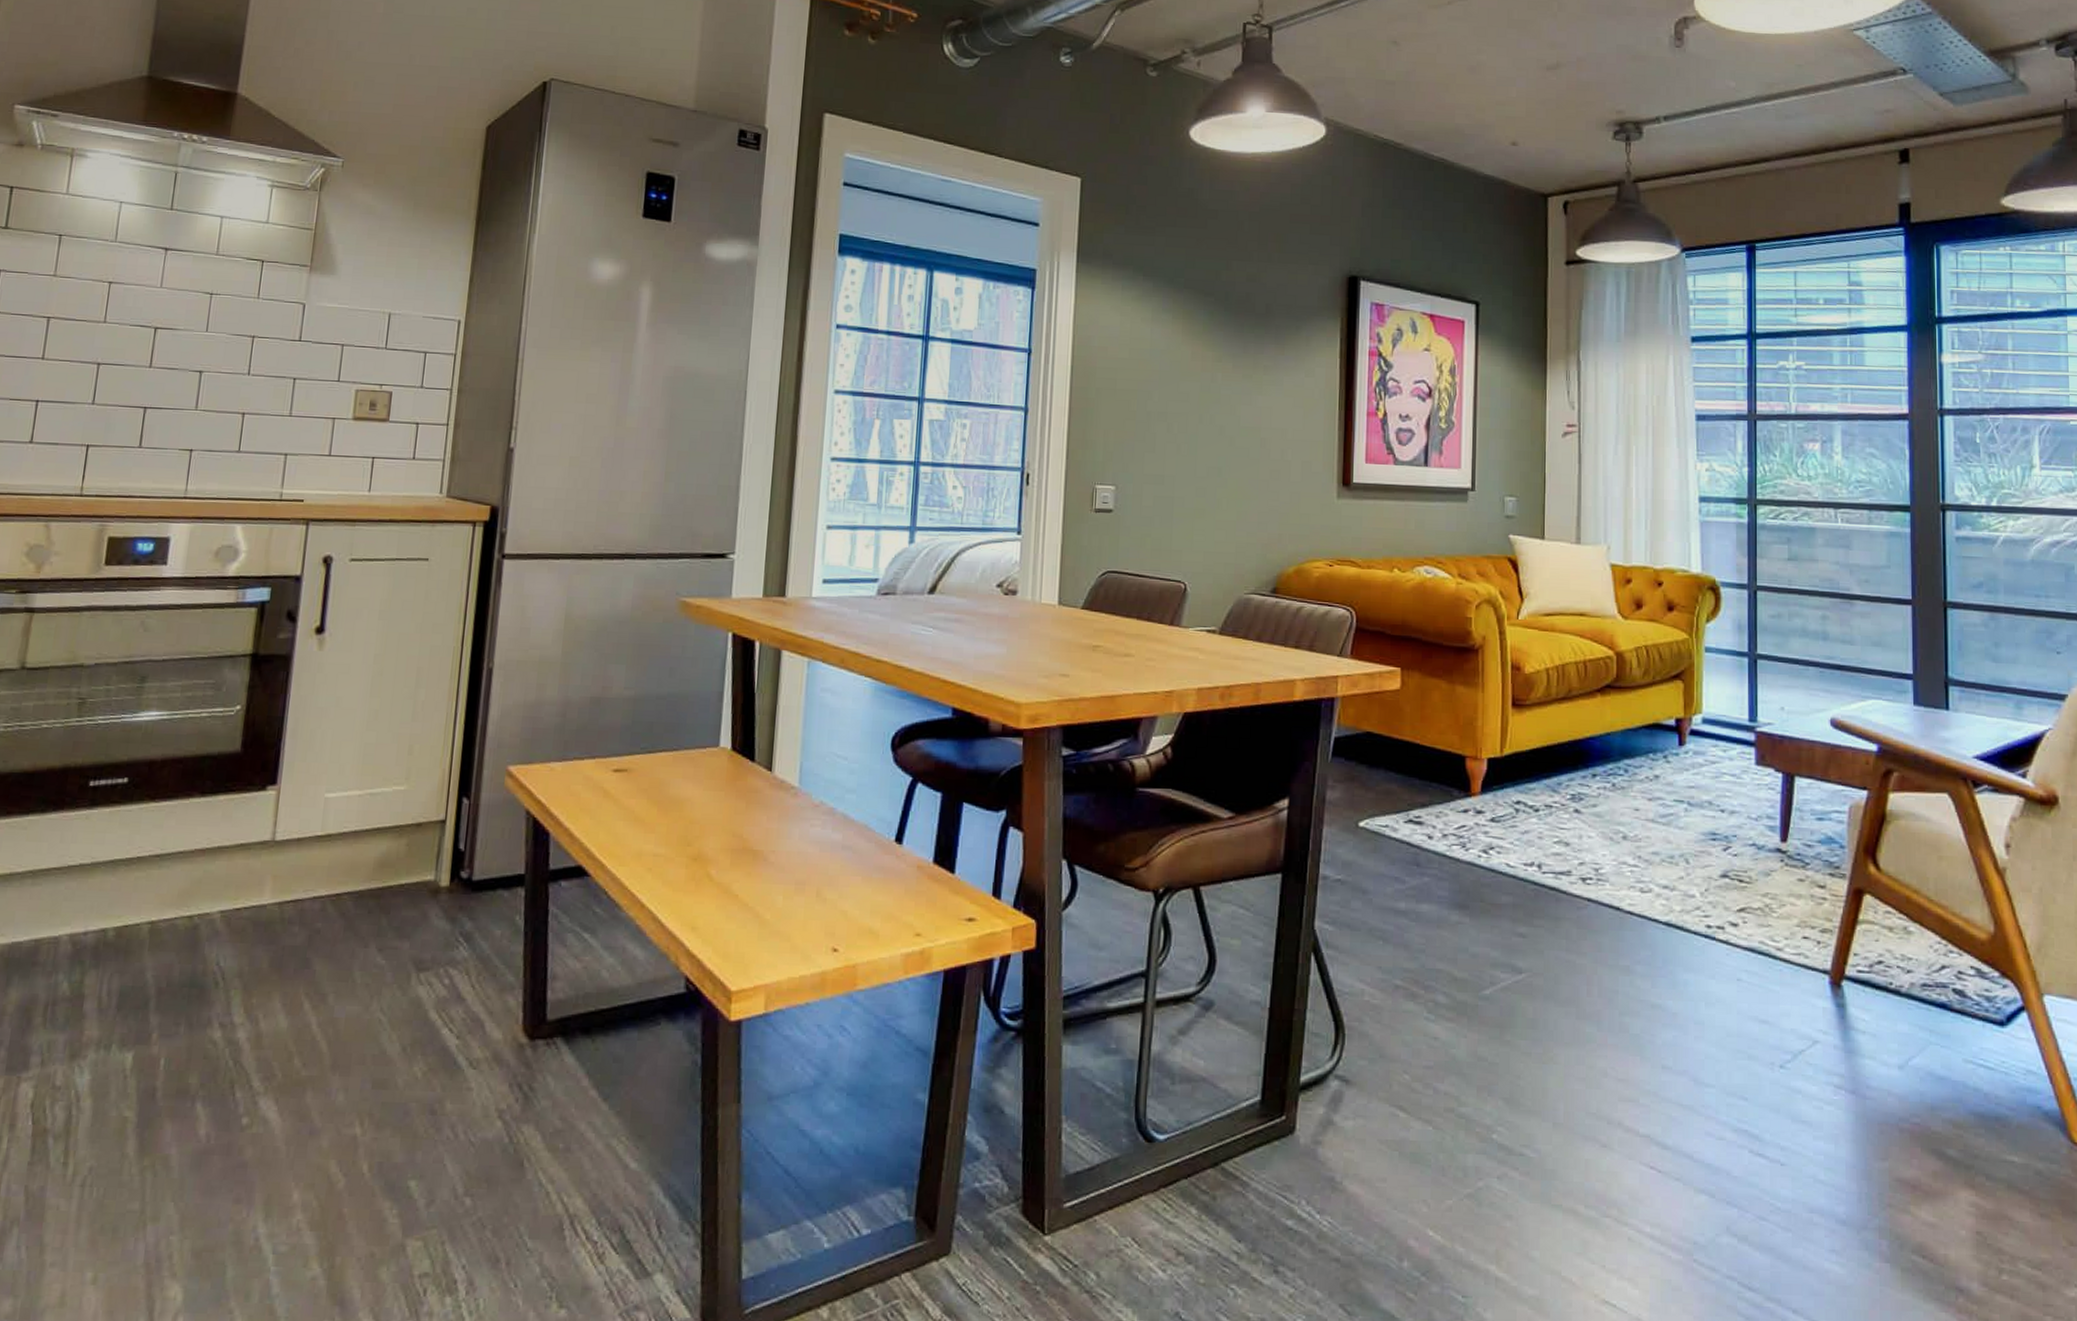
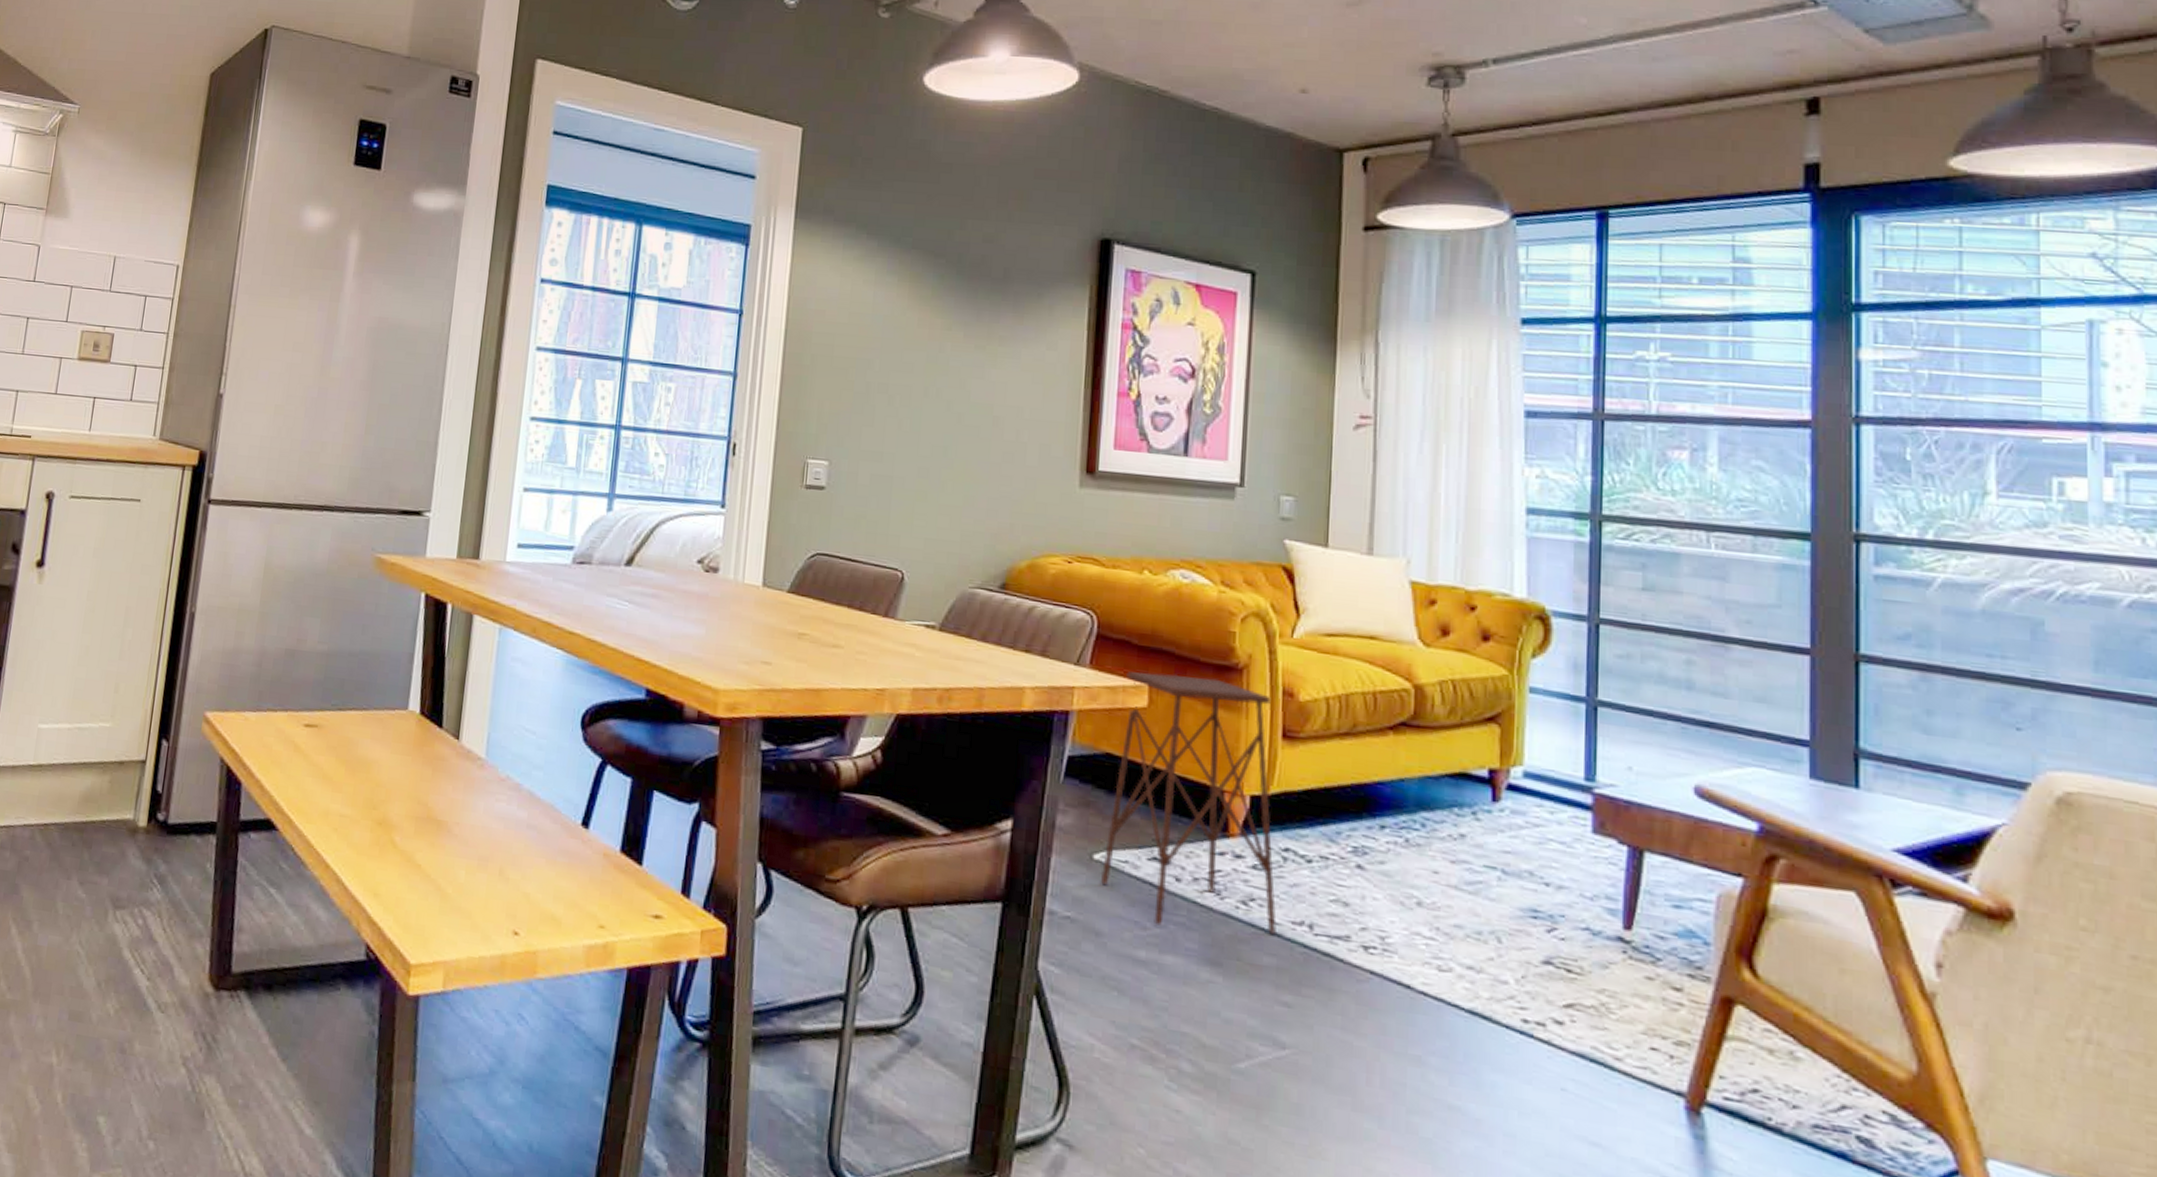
side table: none [1365,658,1512,879] -> present [1100,672,1277,934]

